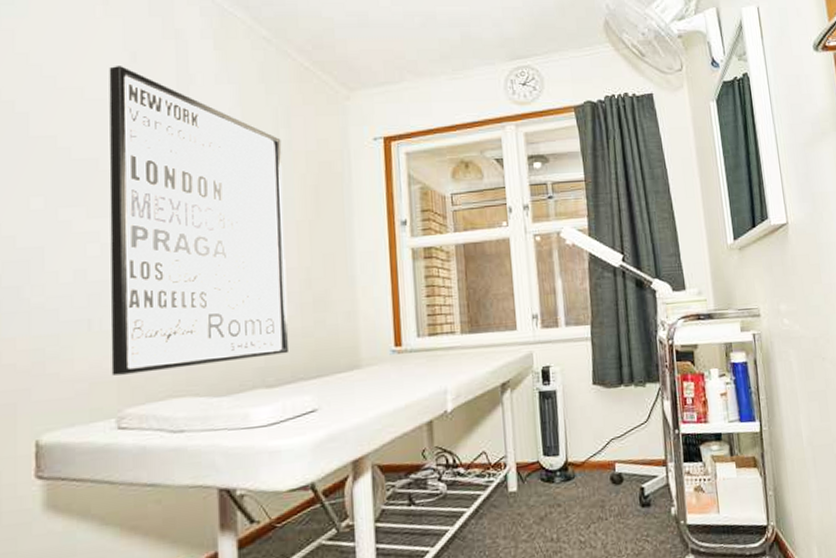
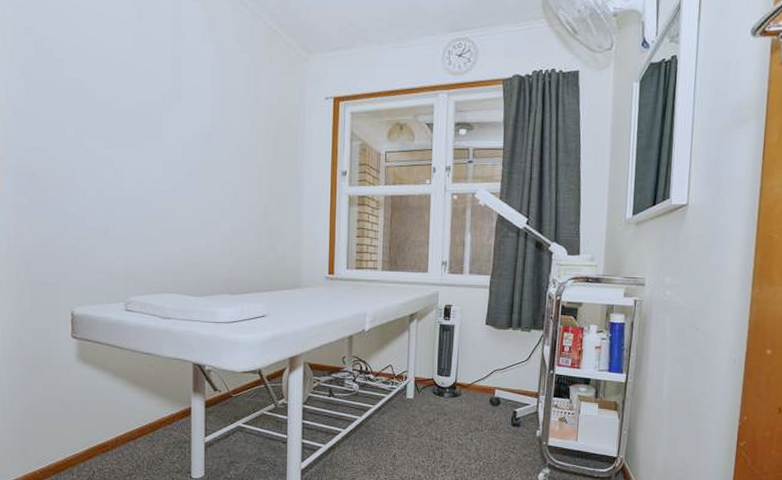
wall art: present [109,66,289,376] -> none [121,22,251,272]

